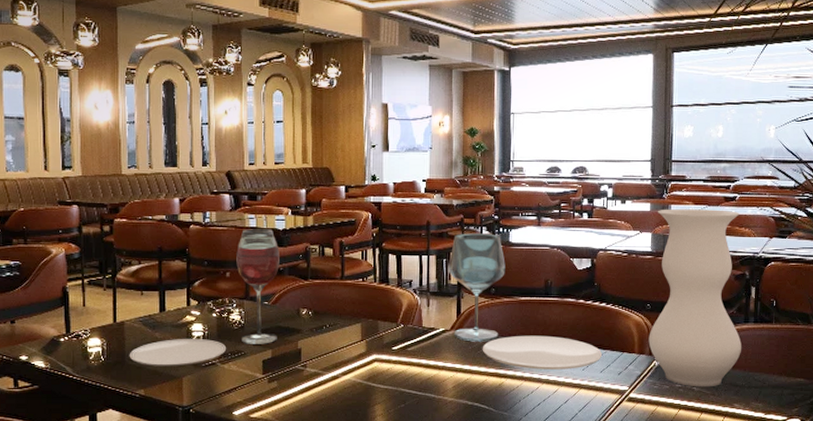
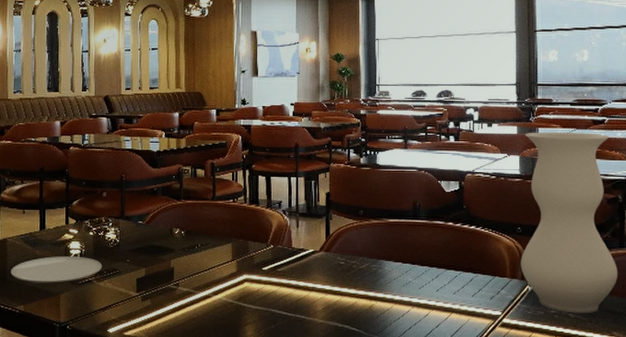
wineglass: present [236,229,280,344] -> none [113,151,154,263]
wine glass: present [448,233,505,342] -> none [317,155,373,264]
plate: present [482,335,603,370] -> none [351,257,474,293]

